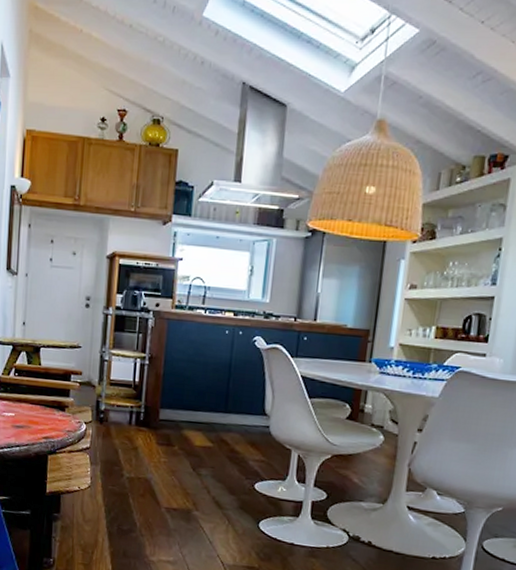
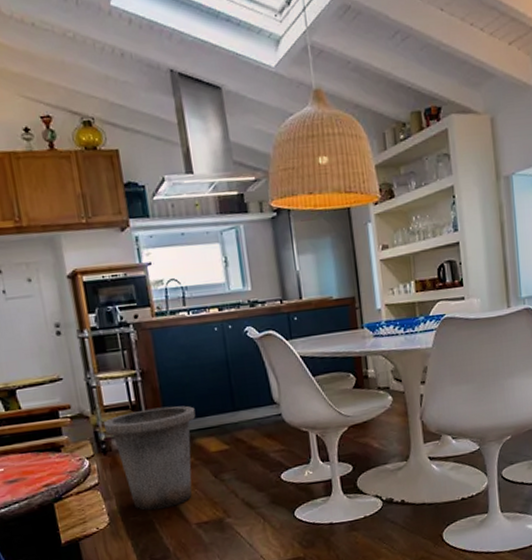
trash can: none [106,391,190,486] -> present [104,406,196,510]

